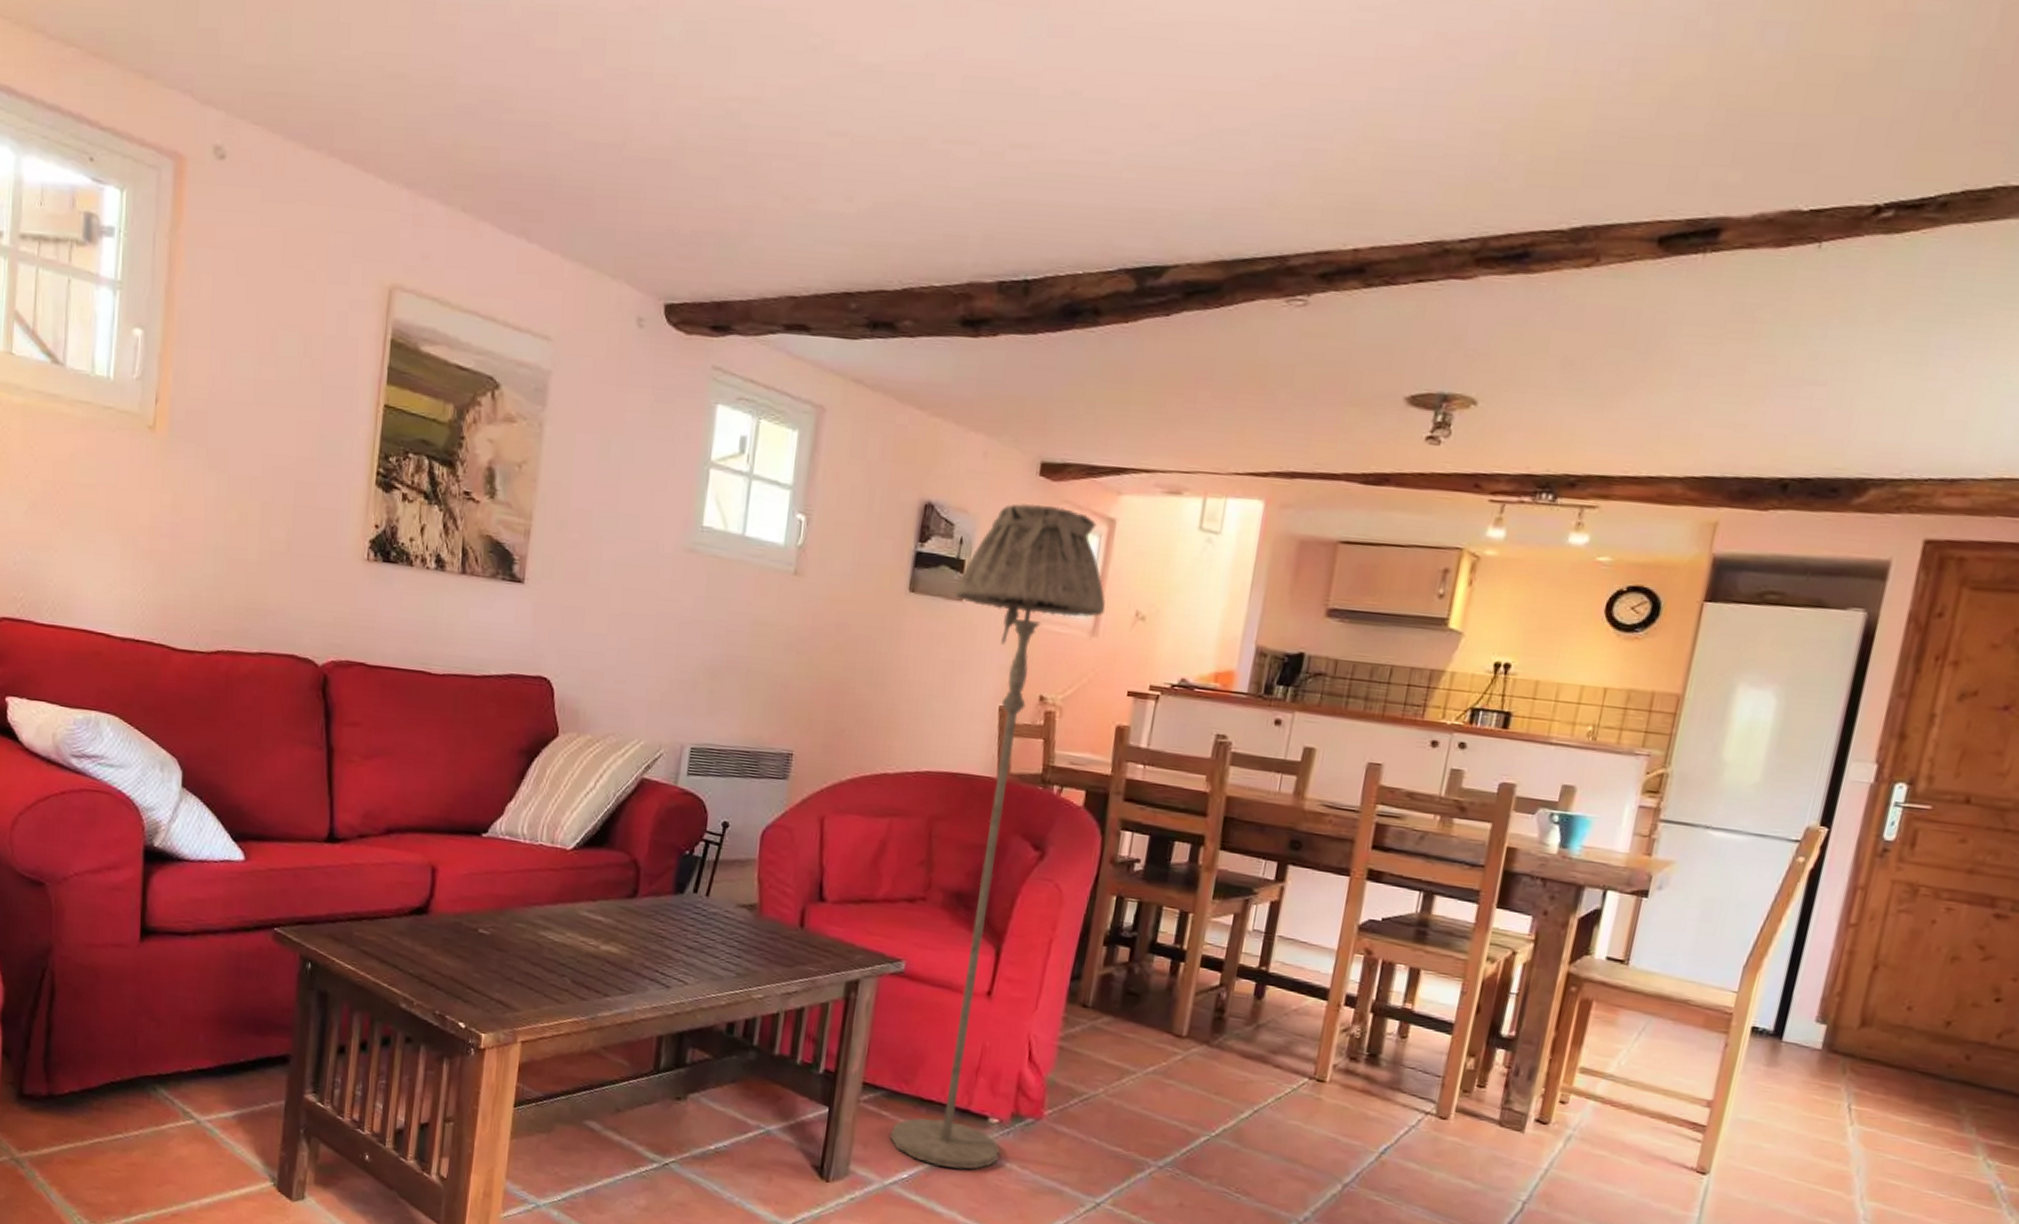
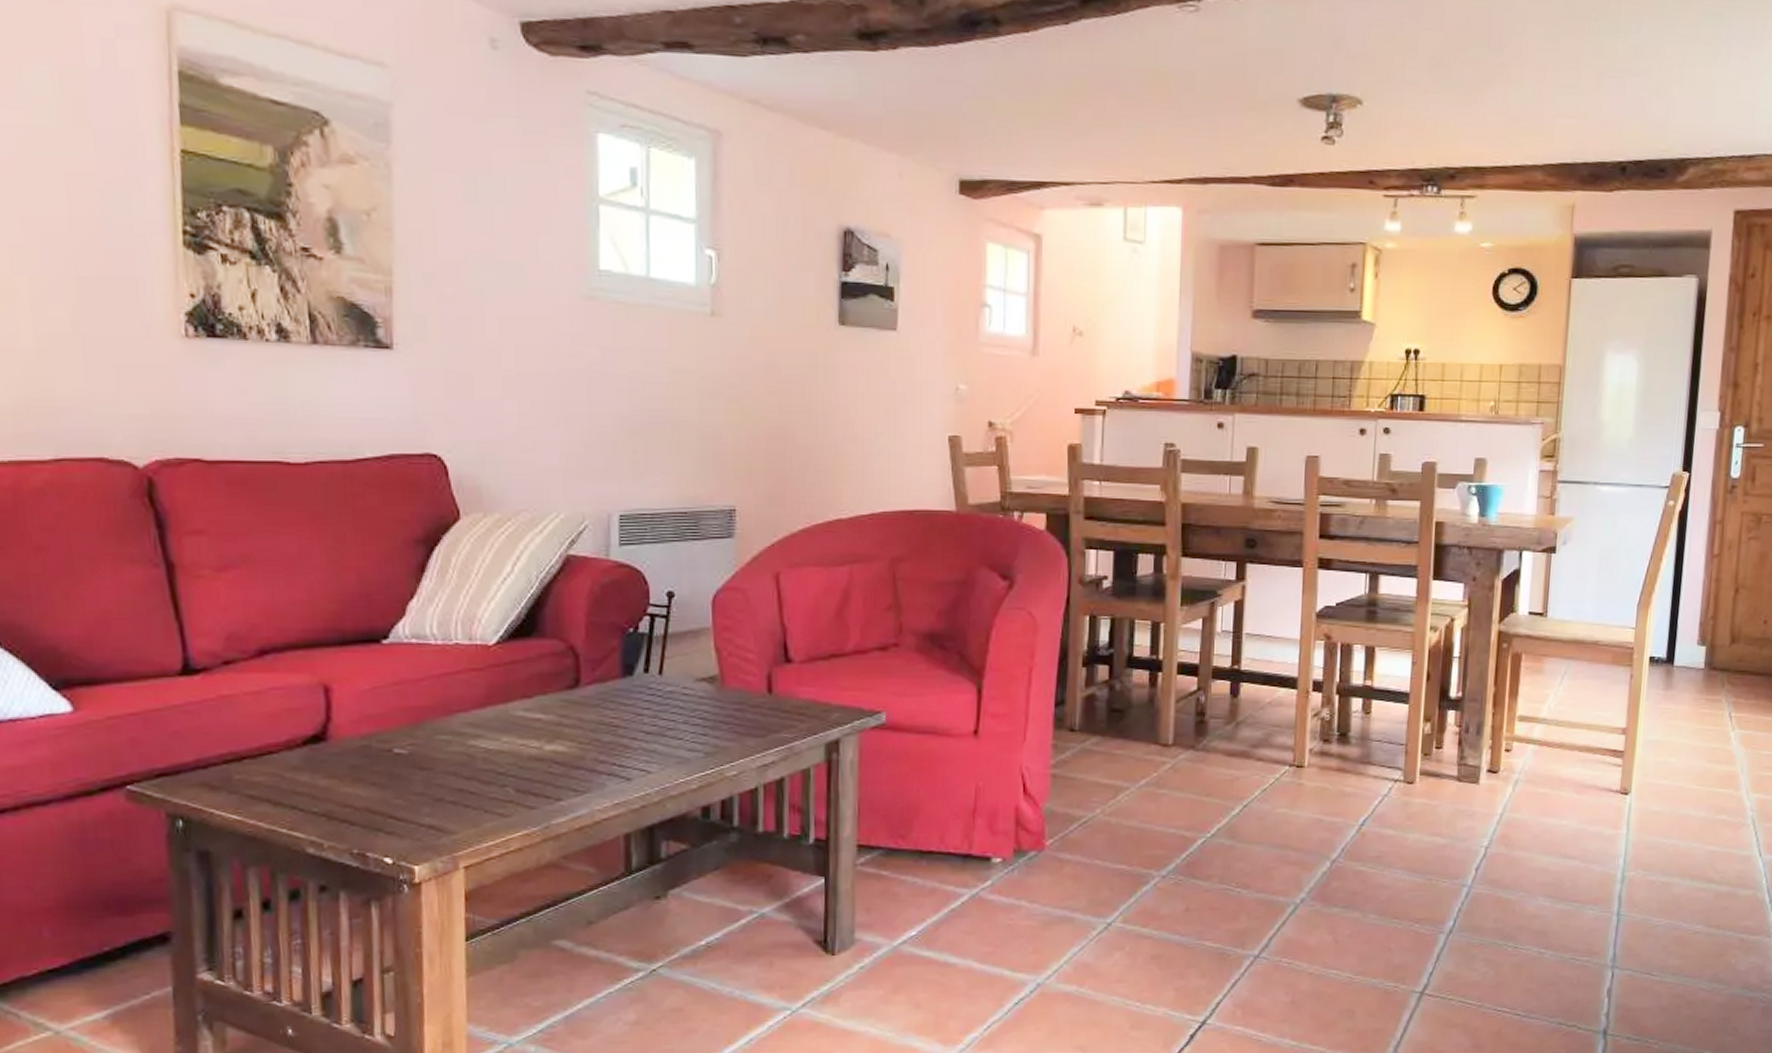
floor lamp: present [889,503,1106,1170] -> none [887,223,1043,918]

